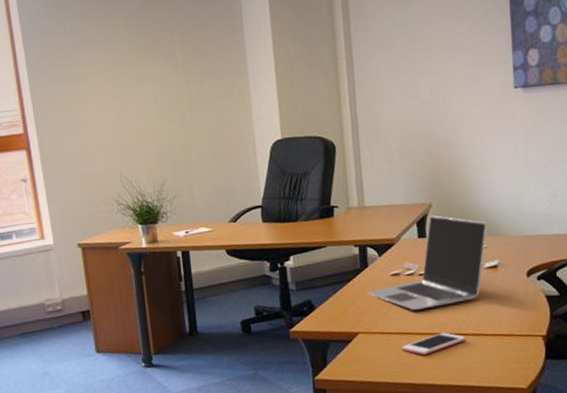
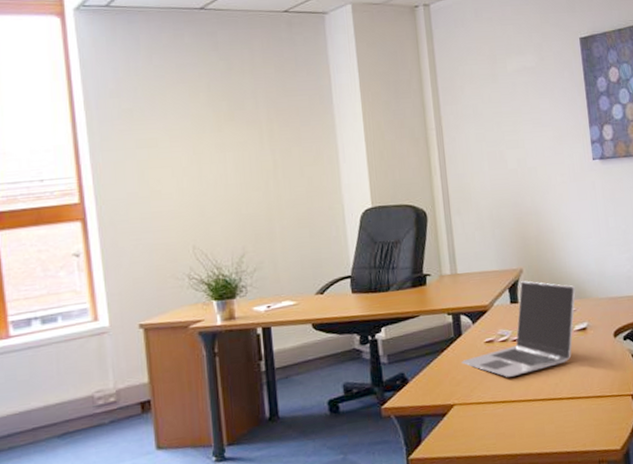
cell phone: present [402,332,466,355] -> none [498,398,561,423]

